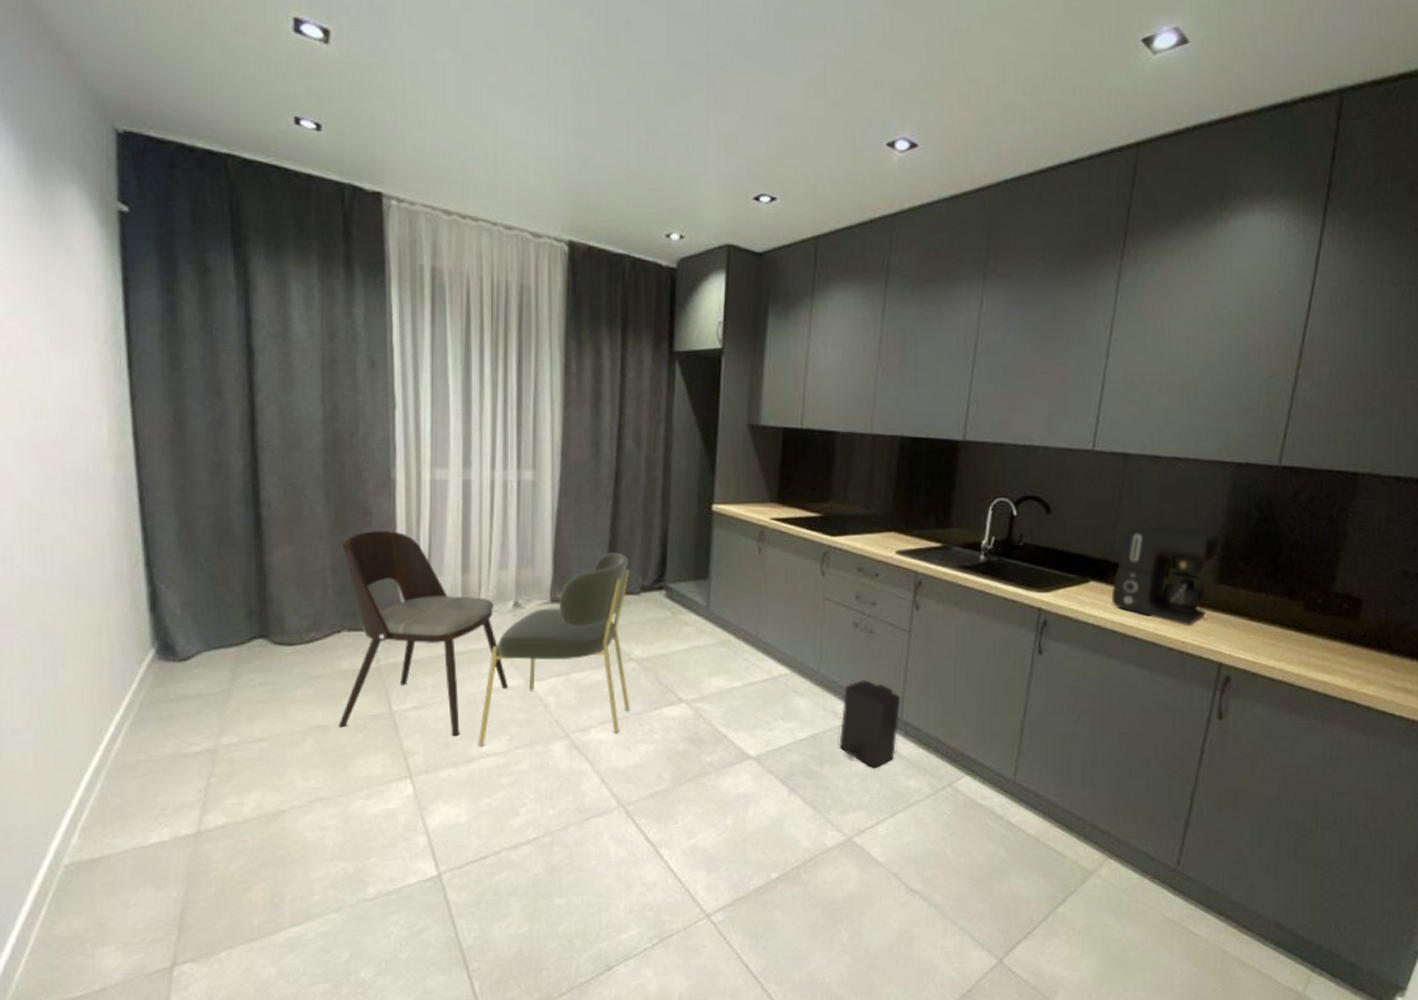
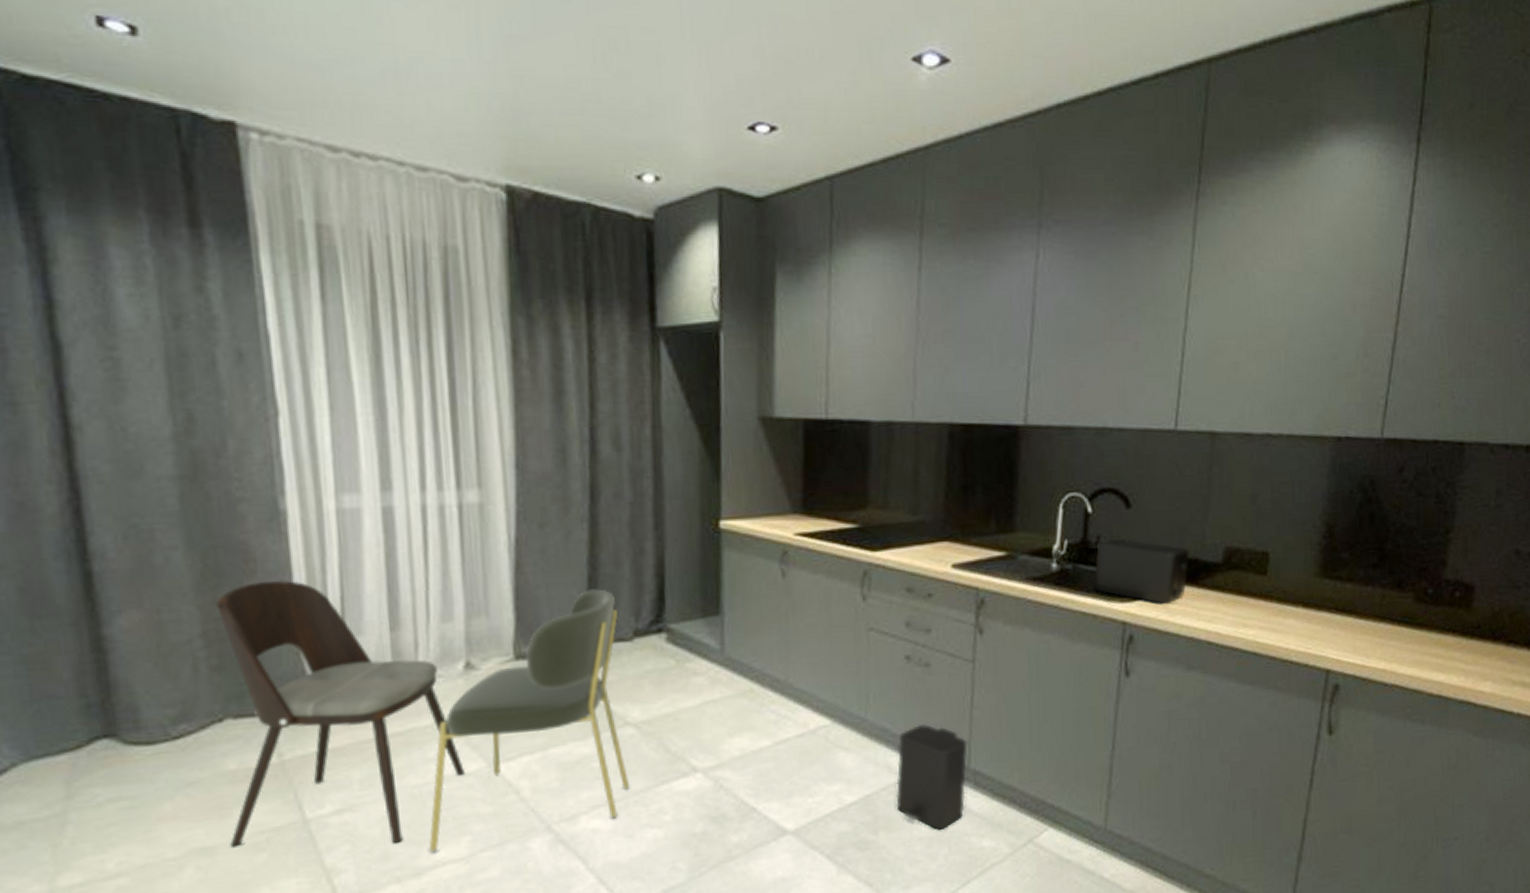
toaster: none [1015,538,1100,597] -> present [1093,538,1190,605]
coffee maker: present [1111,525,1221,626] -> none [1204,515,1322,631]

